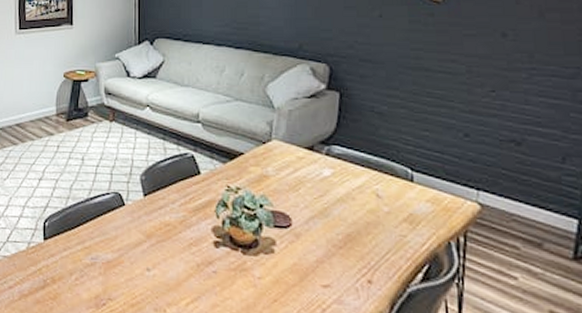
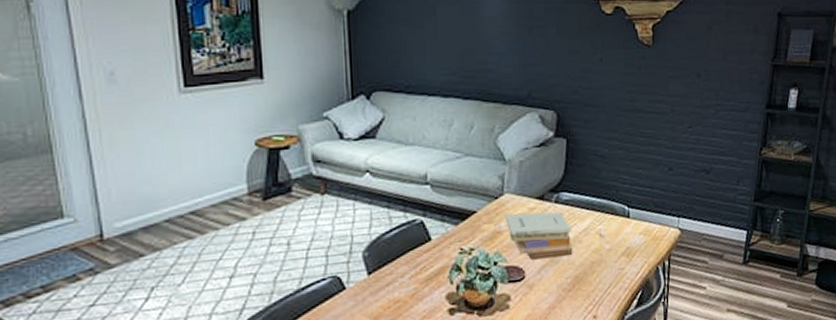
books: none [272,160,345,212] -> present [505,212,573,260]

